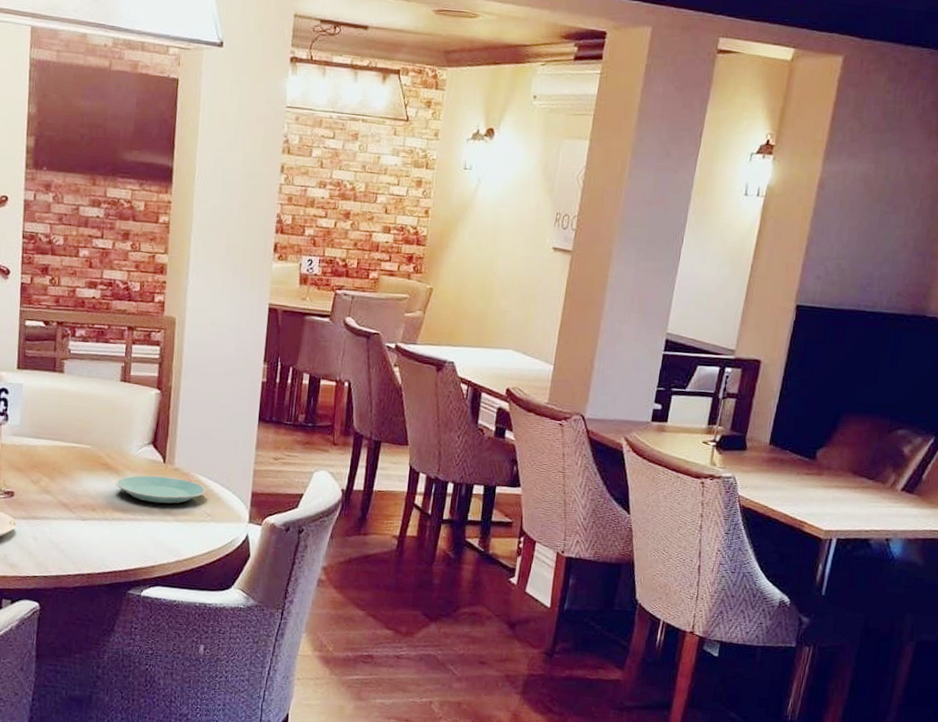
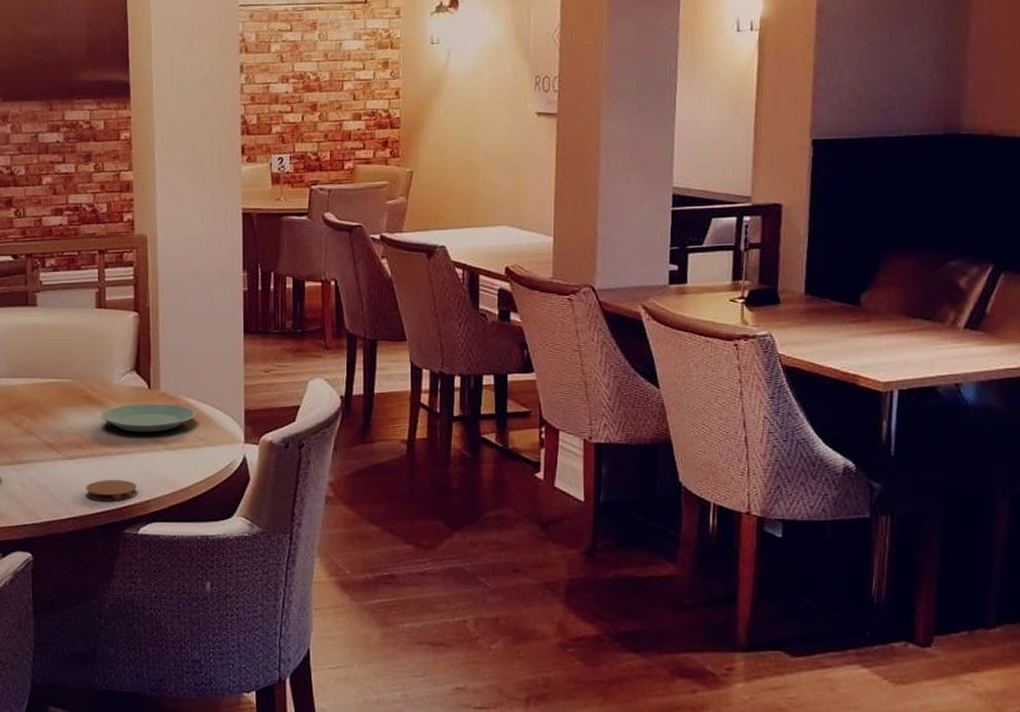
coaster: none [95,542,144,564] -> present [86,480,137,502]

